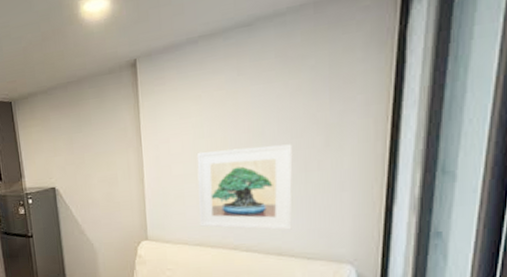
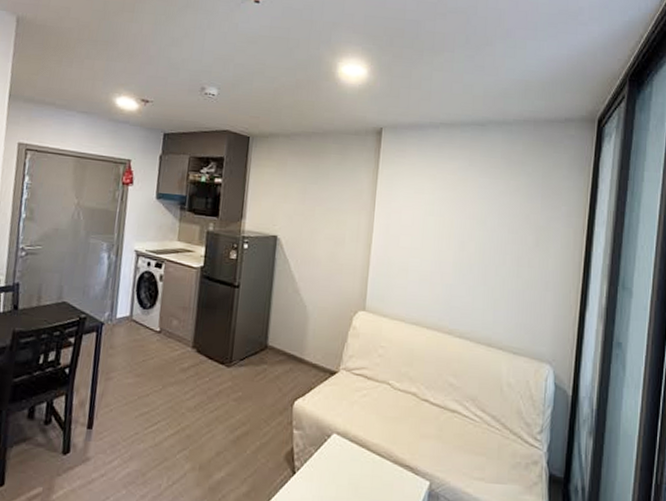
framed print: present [196,144,293,231] -> none [418,229,509,321]

